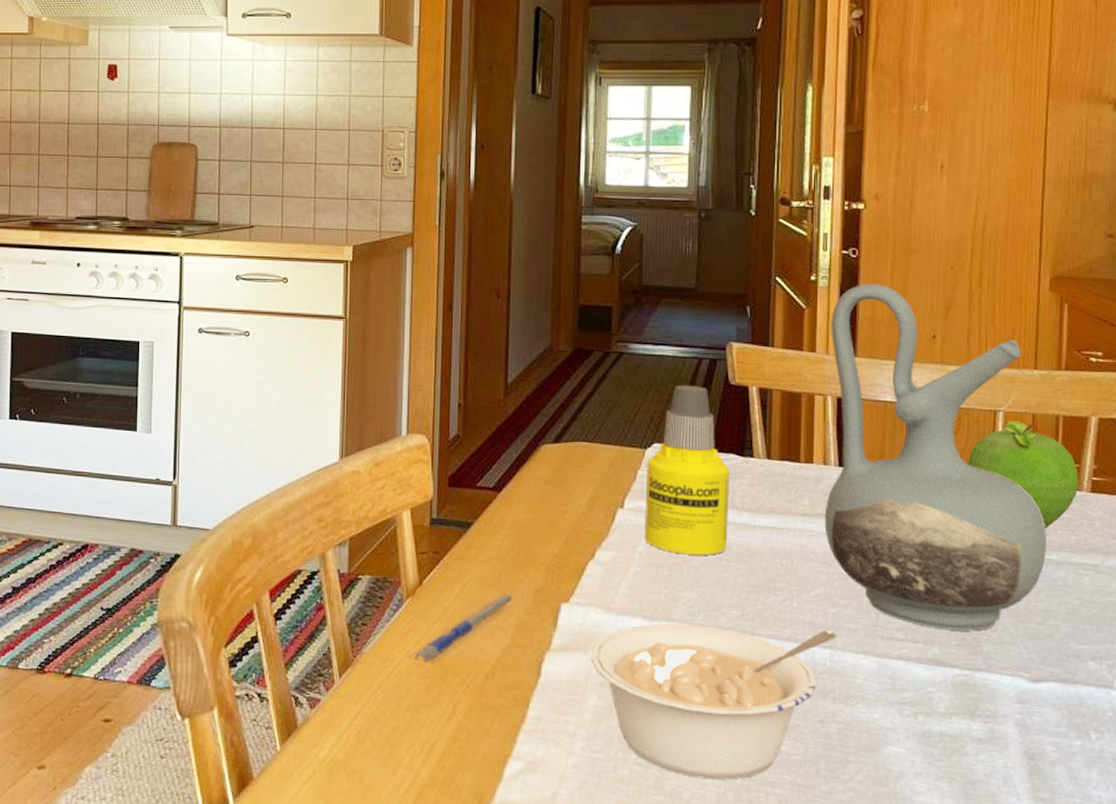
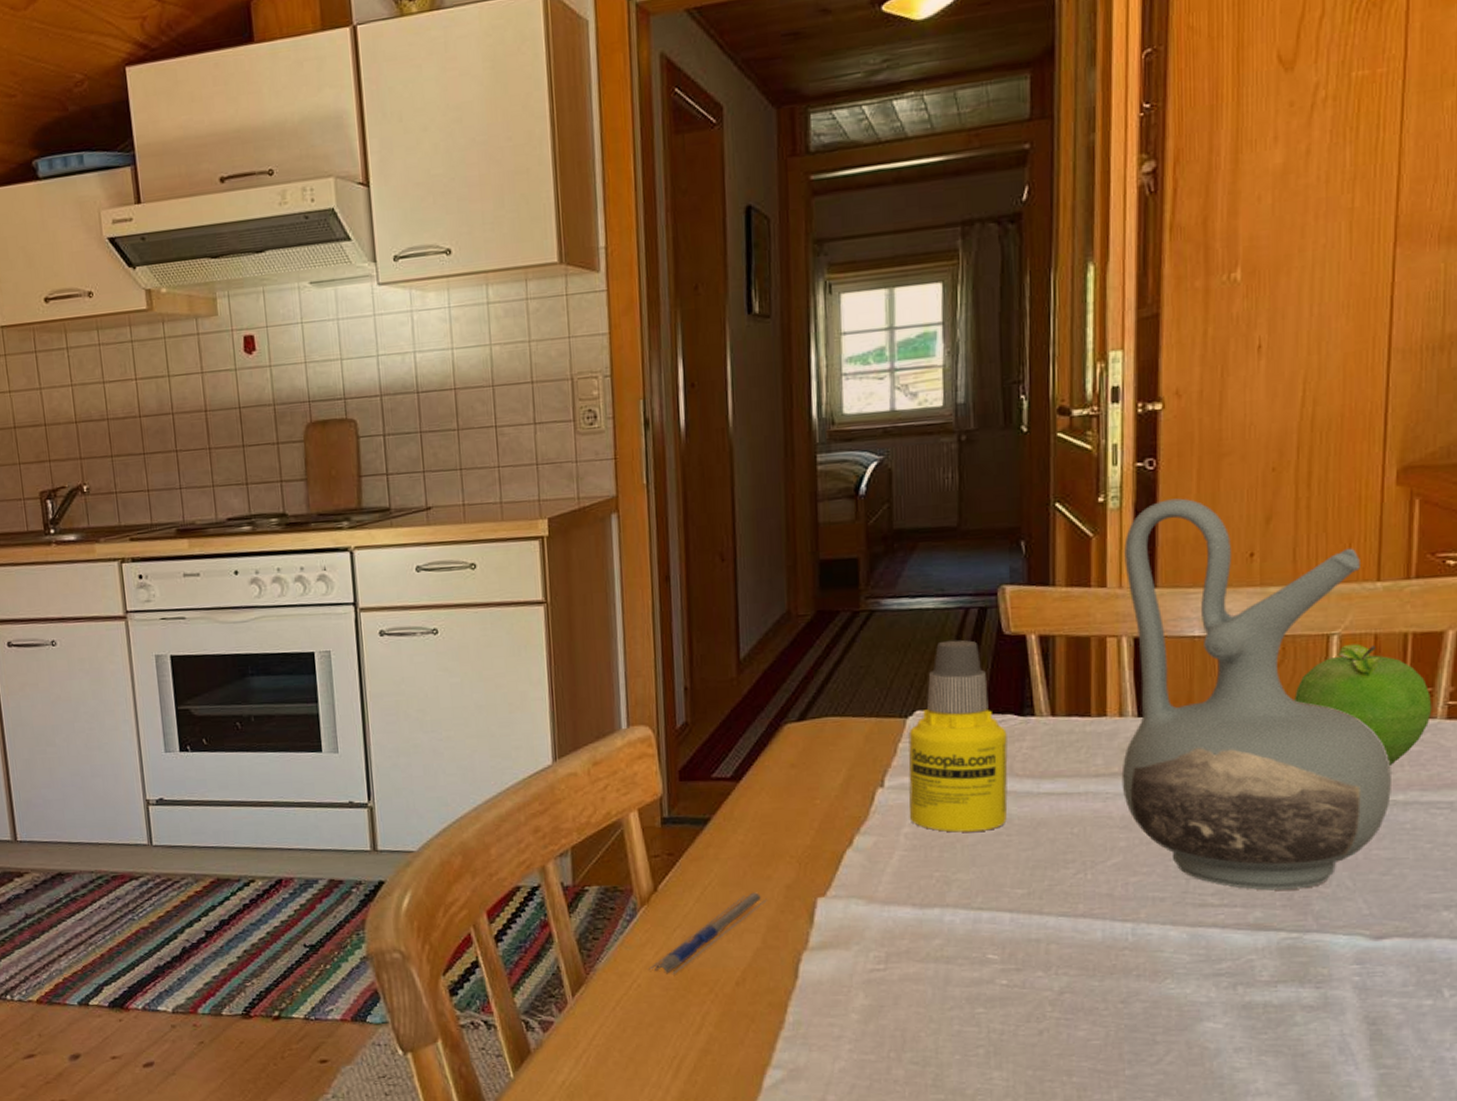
legume: present [591,623,836,780] -> none [854,903,1139,1074]

